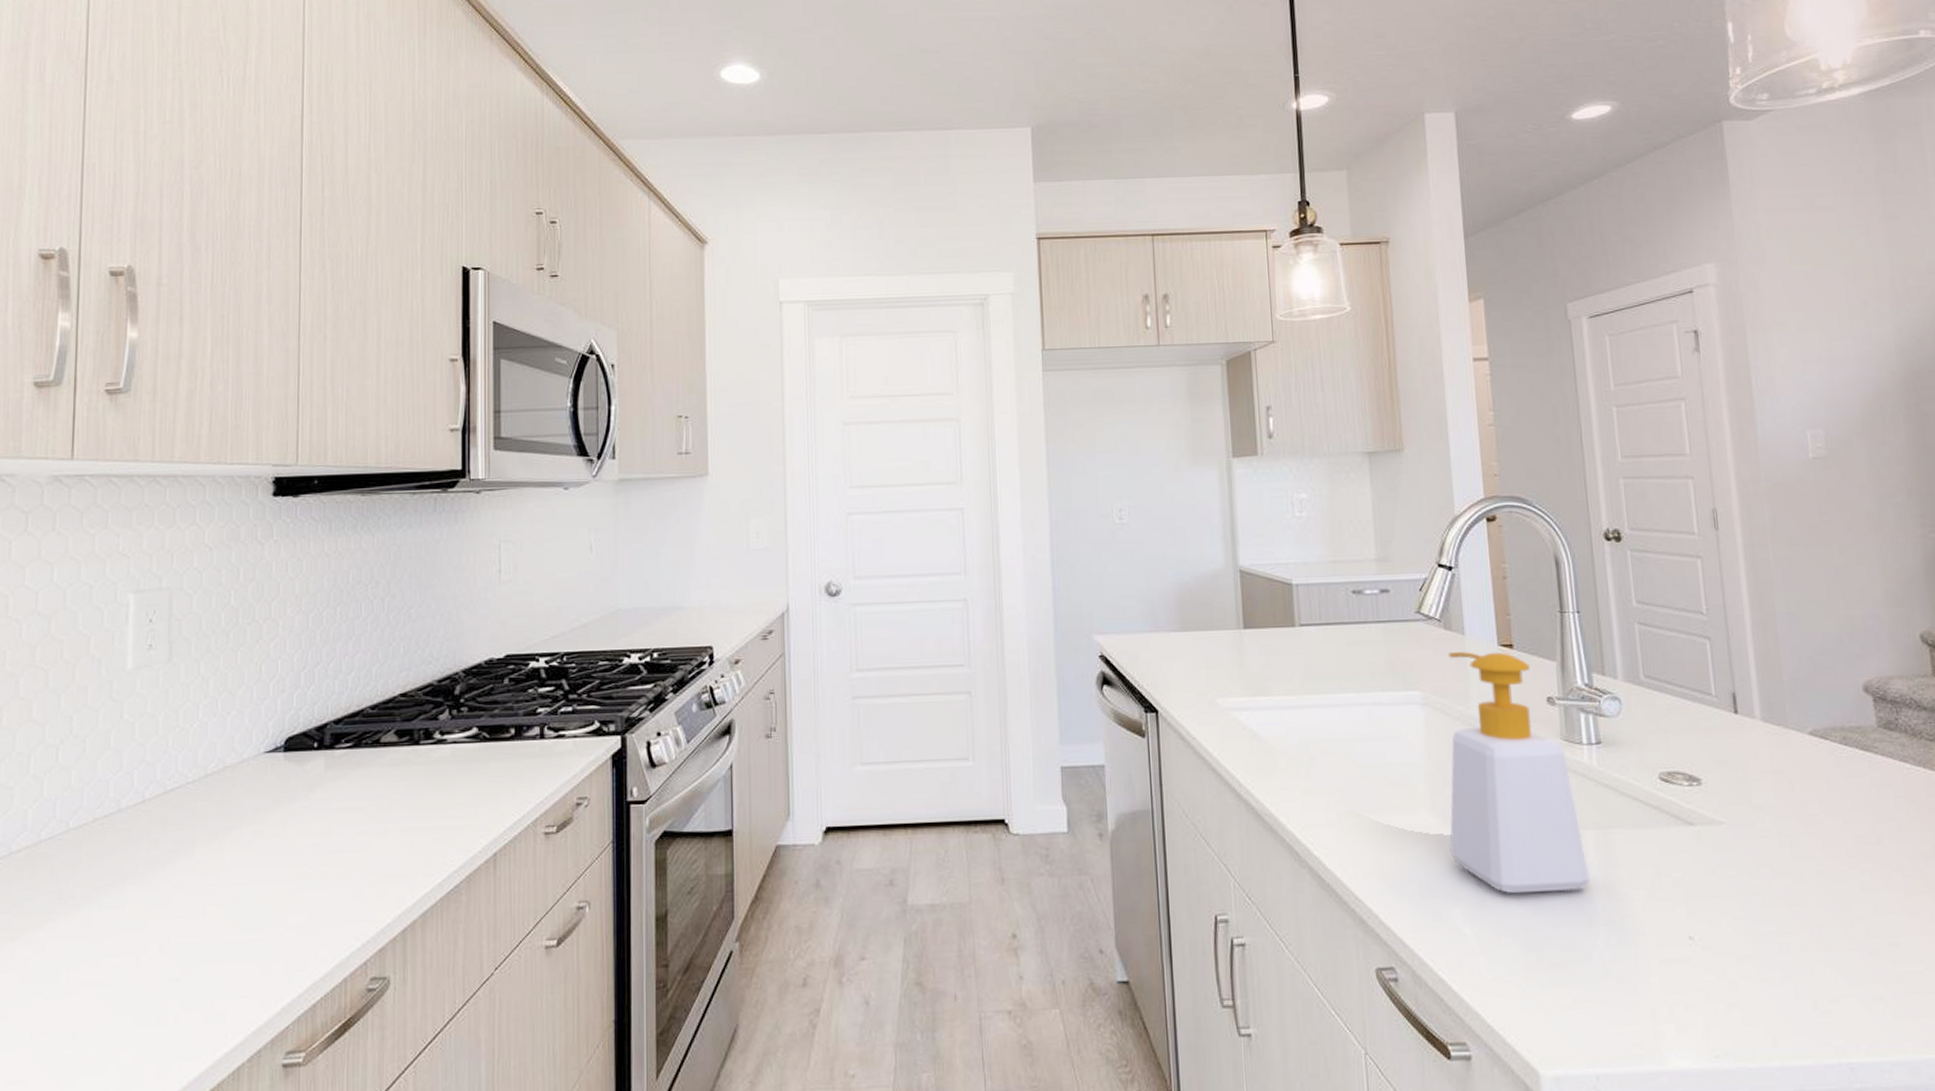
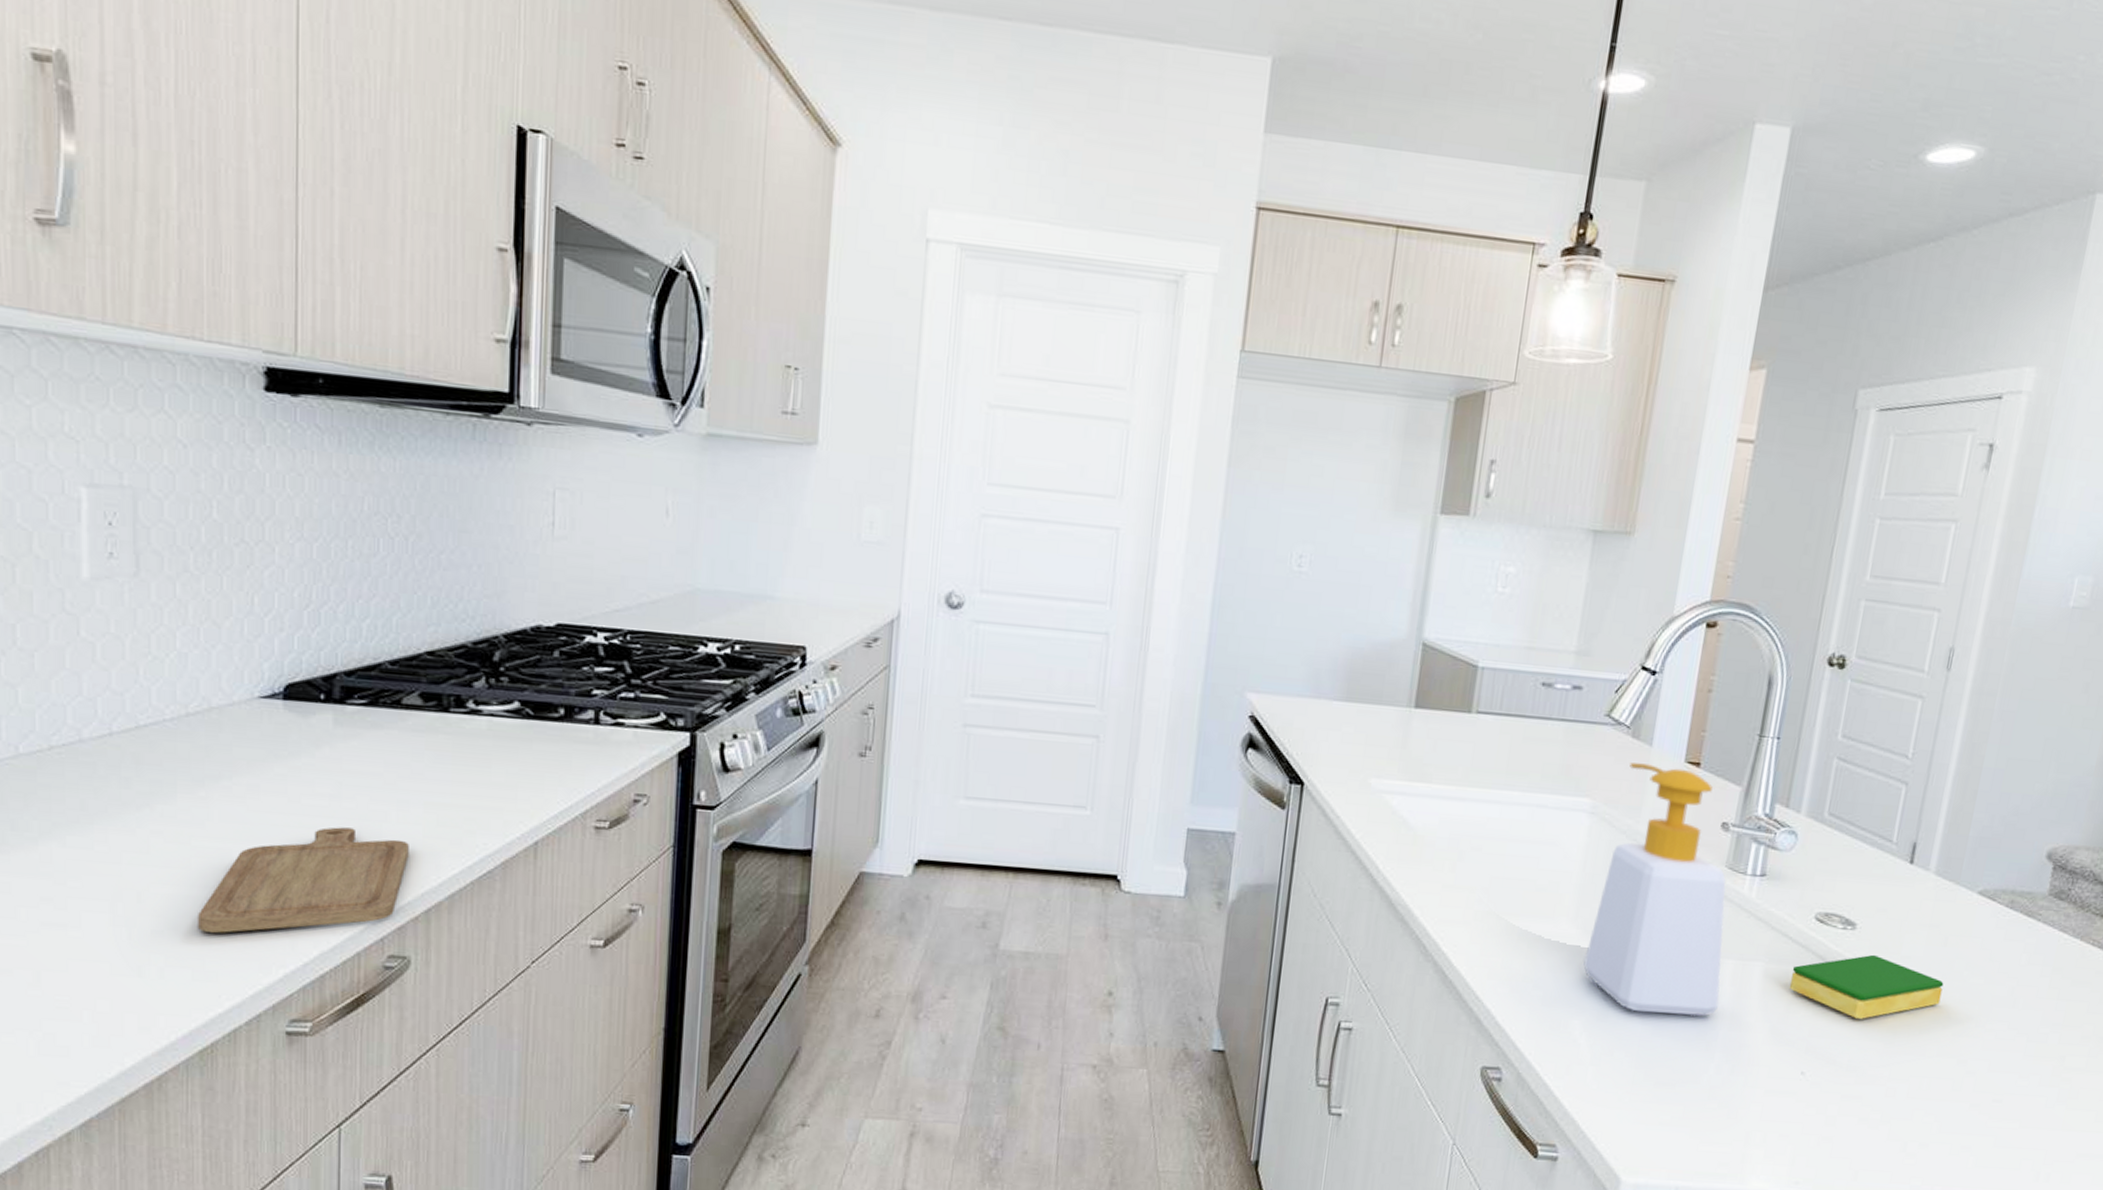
chopping board: none [210,860,388,975] -> present [198,827,409,933]
dish sponge: none [1651,807,1805,875] -> present [1790,954,1944,1019]

